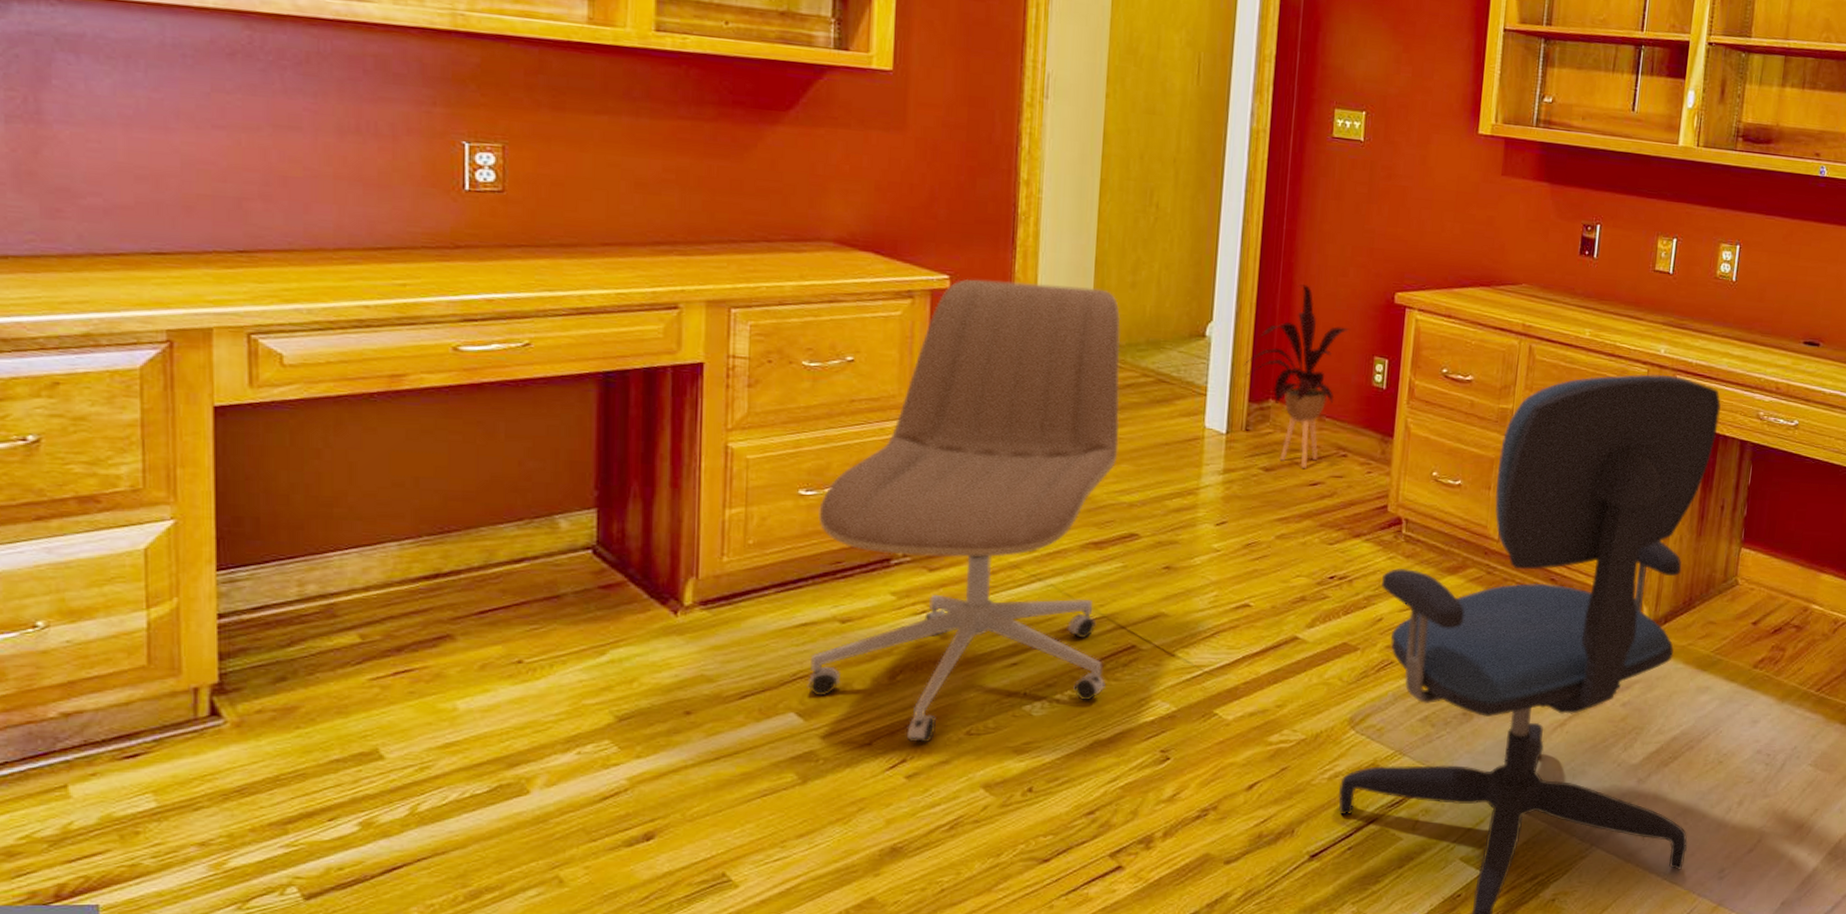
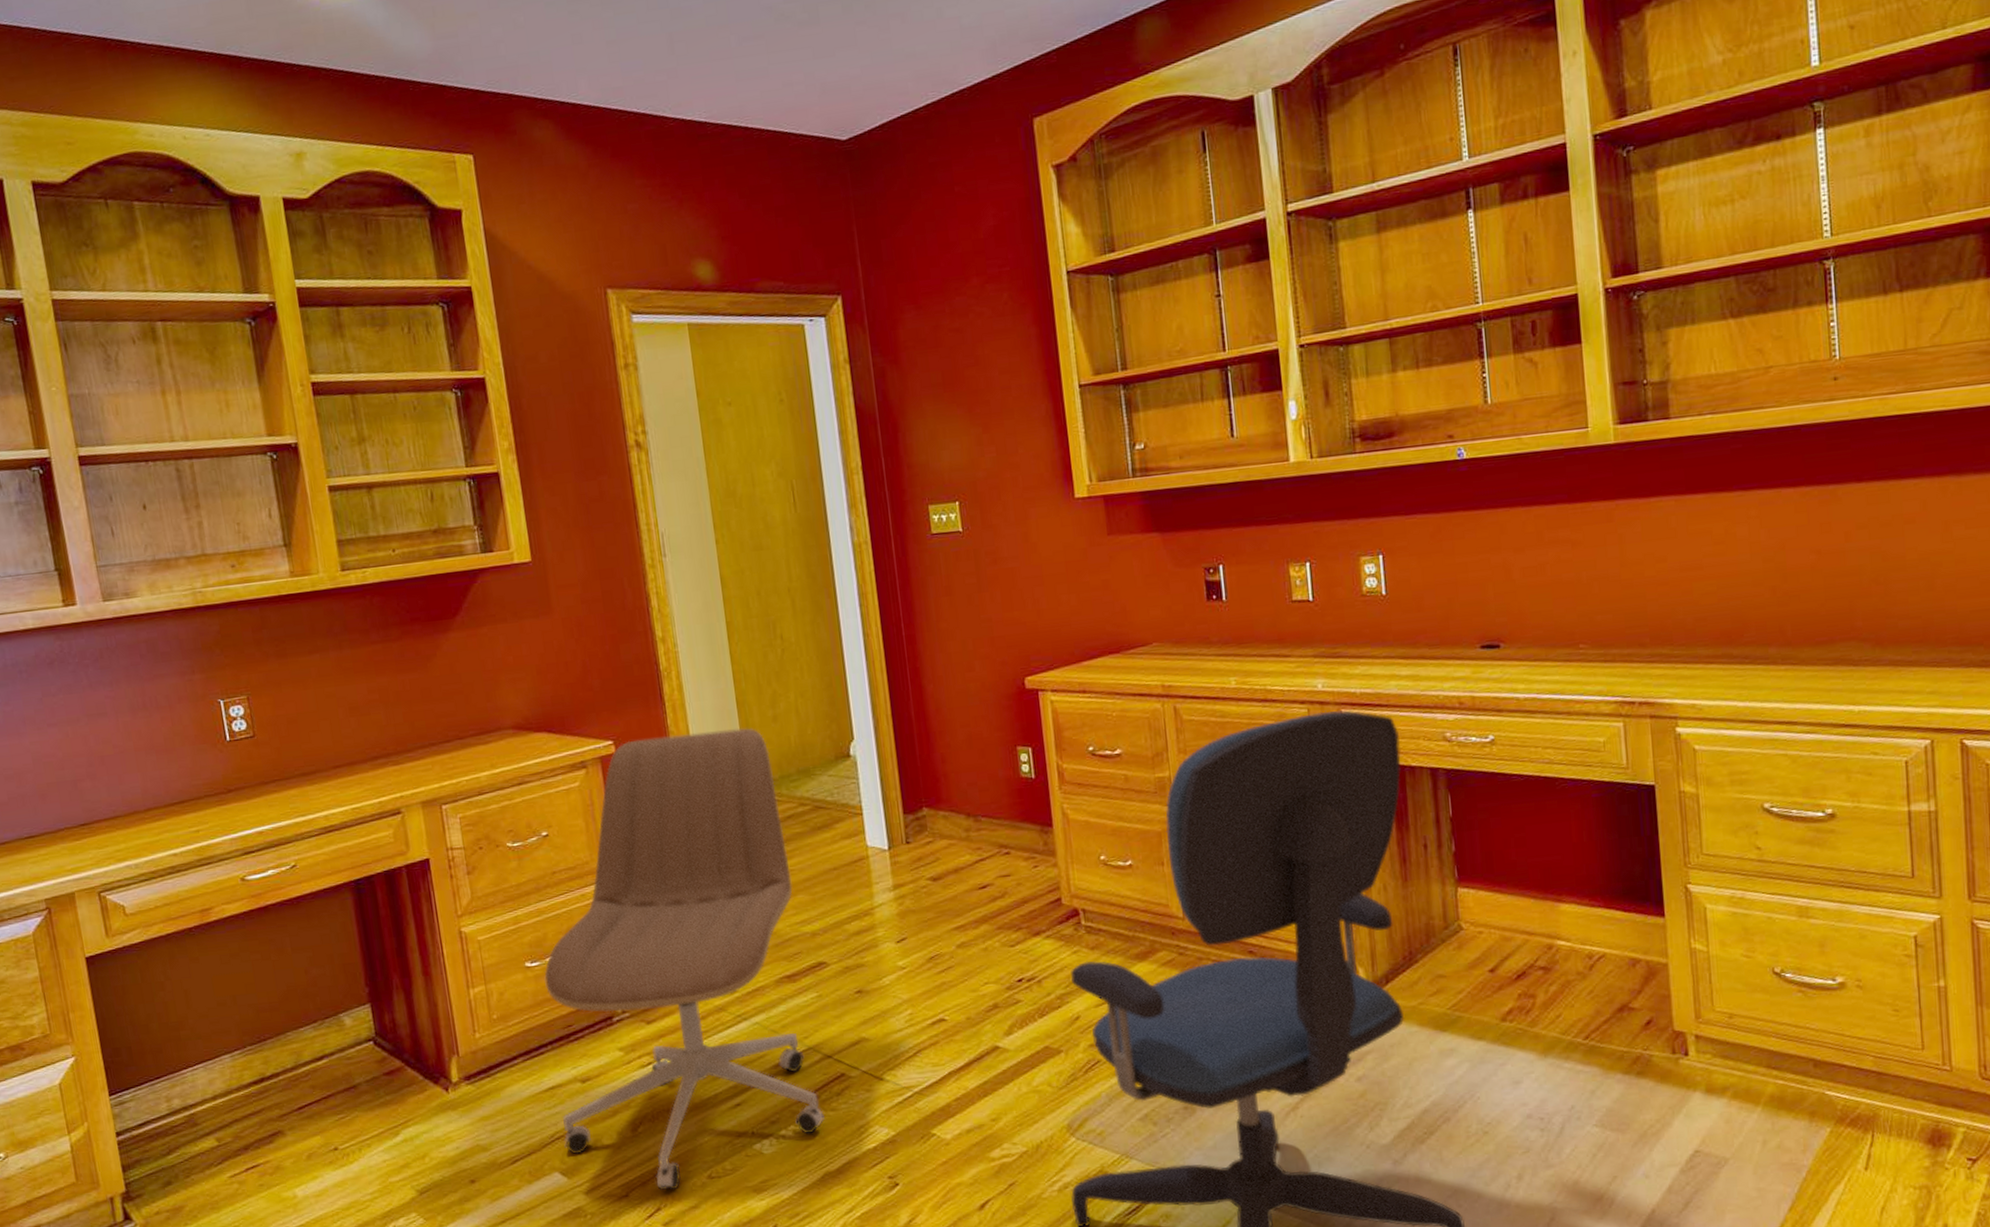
house plant: present [1243,284,1350,468] -> none [891,687,987,873]

